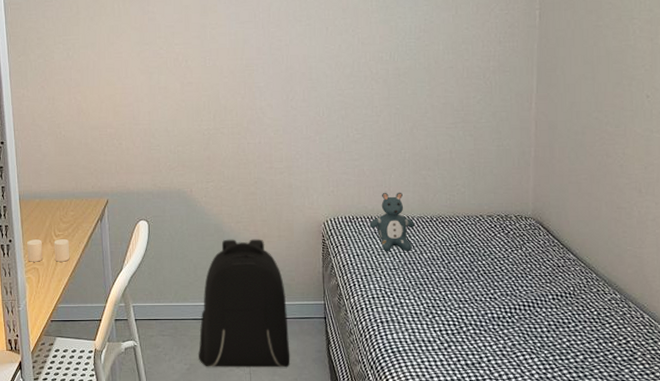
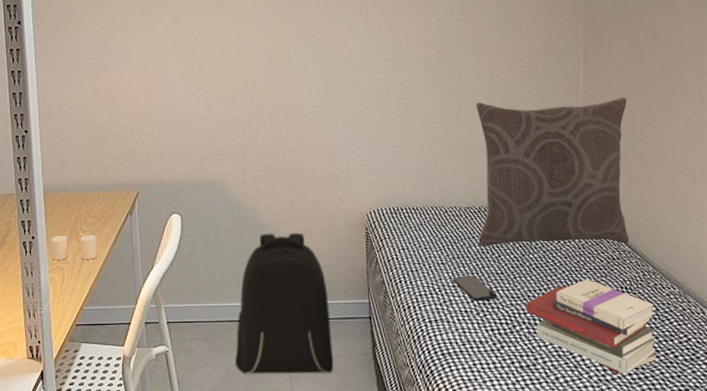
stuffed animal: present [369,192,415,252] -> none [415,181,462,246]
phone: none [404,280,445,304] -> present [452,275,497,301]
pillow: none [429,113,578,253] -> present [476,97,630,246]
books: none [473,284,596,373] -> present [526,278,656,374]

